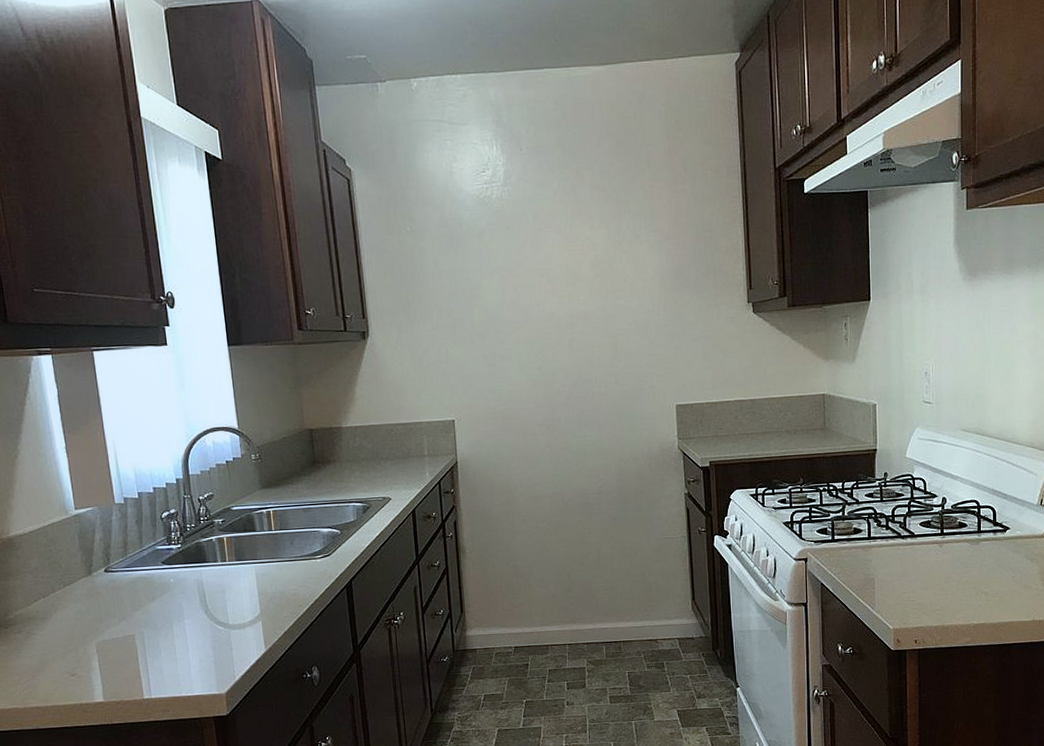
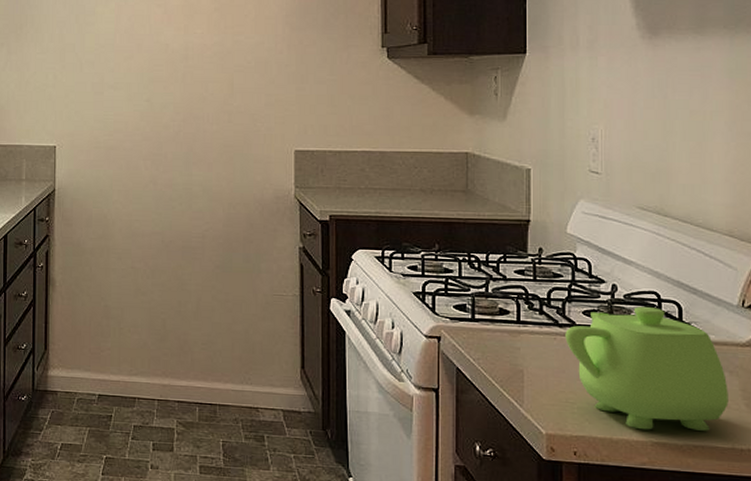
teapot: none [906,513,1030,616] -> present [565,307,729,431]

